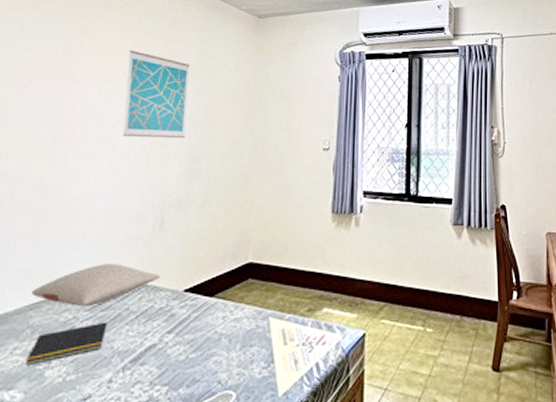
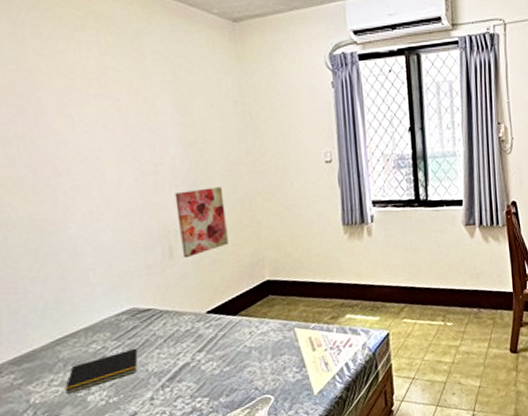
pillow: present [30,263,161,307] -> none [53,294,181,338]
wall art: present [122,50,190,139] -> none [95,71,178,168]
wall art: none [172,164,222,232] -> present [175,187,228,258]

